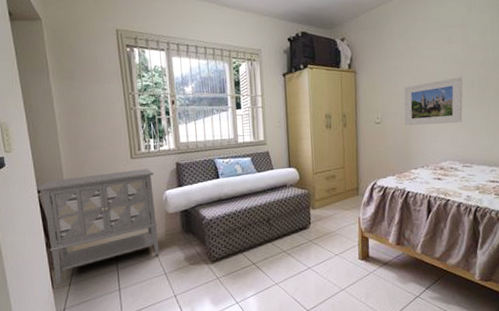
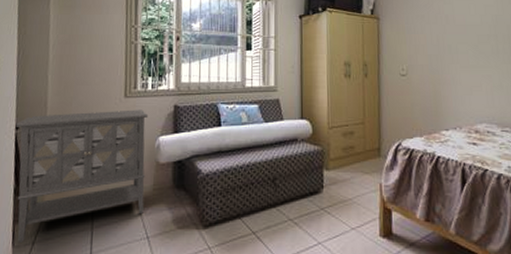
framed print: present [404,77,463,126] -> none [432,30,499,81]

